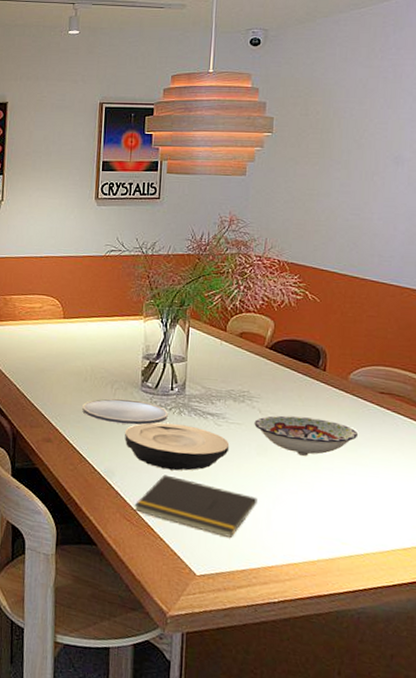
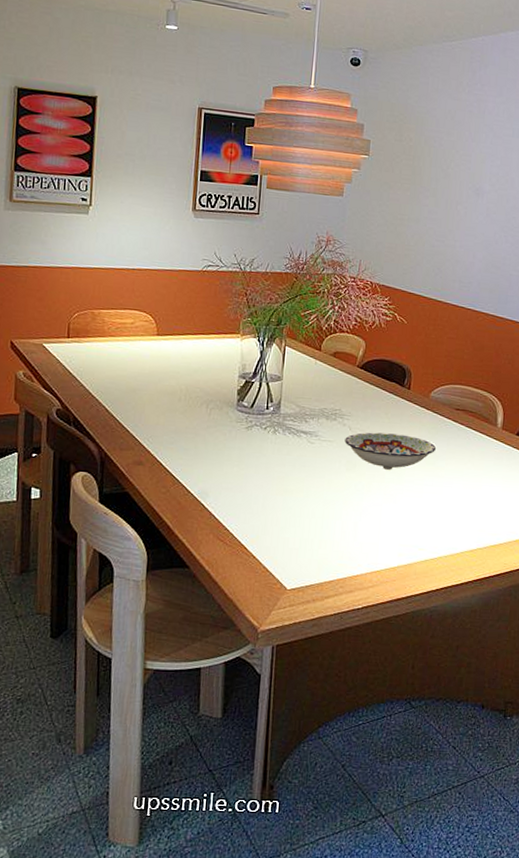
plate: present [82,398,168,426] -> none [176,418,263,445]
plate: present [125,422,230,471] -> none [219,442,322,489]
notepad: present [134,474,258,537] -> none [228,493,346,551]

